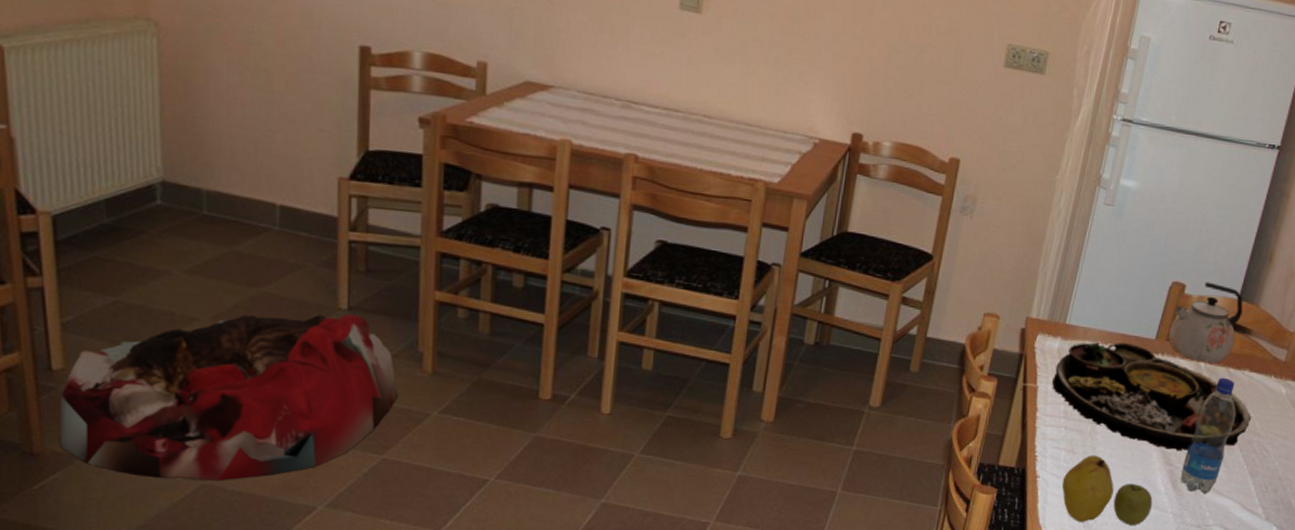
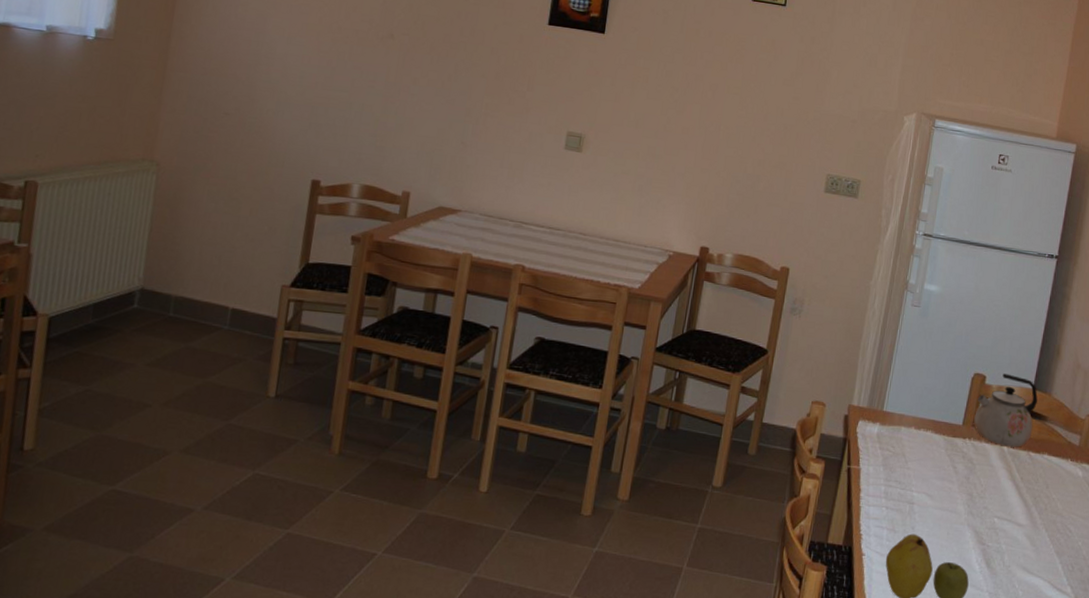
dog bed: present [59,313,399,481] -> none [16,401,308,553]
food platter: present [1051,341,1252,451] -> none [872,427,1054,530]
bottle: present [1180,377,1236,494] -> none [993,460,1039,573]

